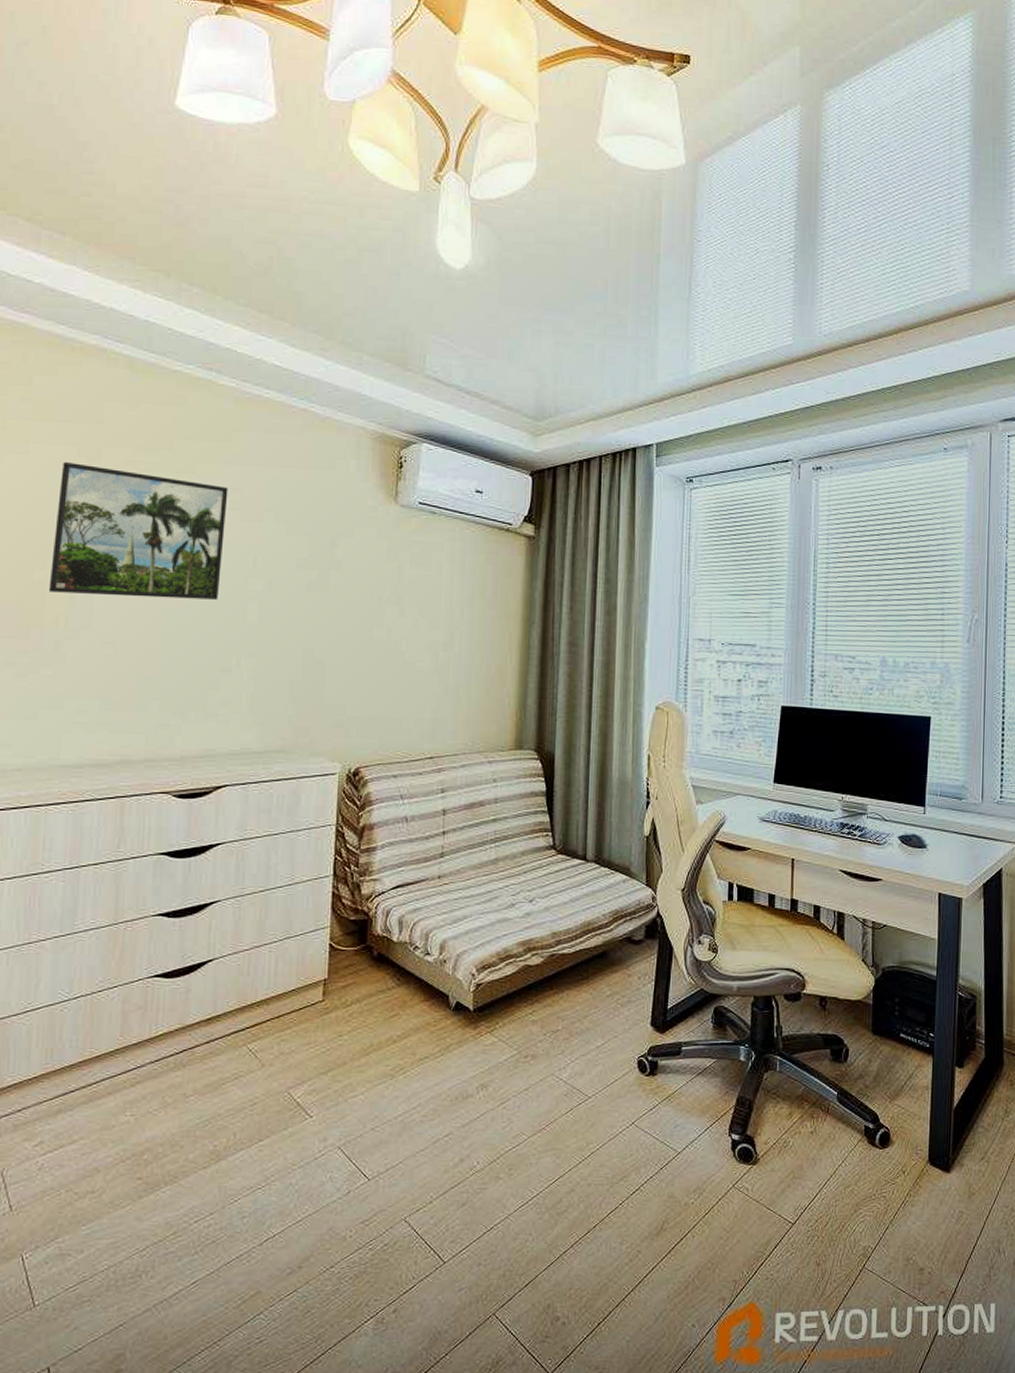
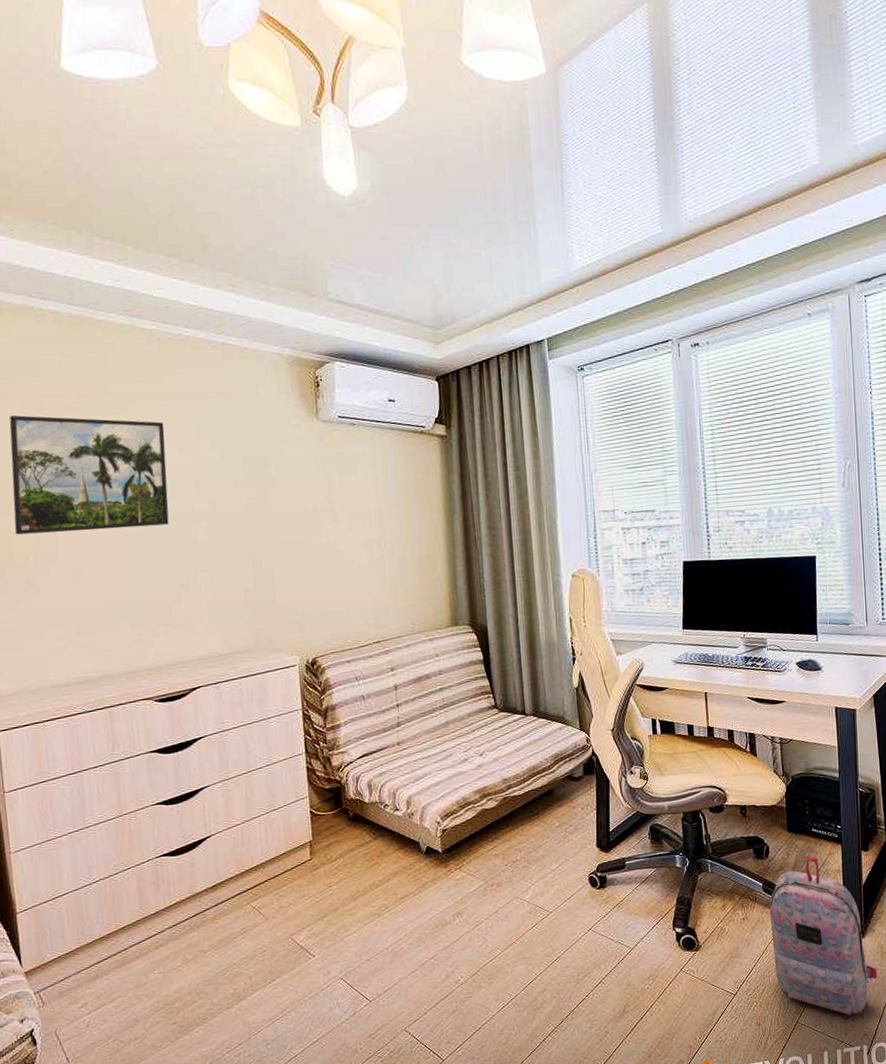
backpack: none [842,1065,962,1266] -> present [769,855,877,1015]

